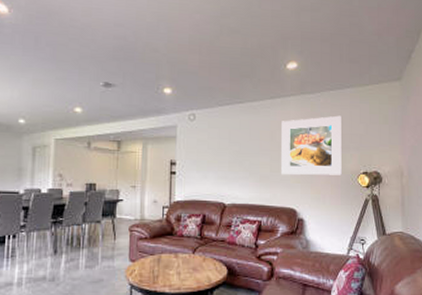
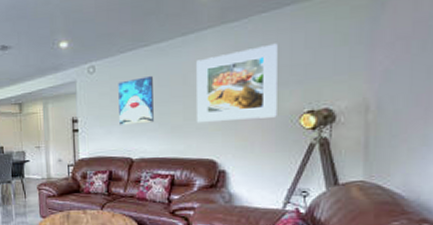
wall art: none [215,129,246,172] -> present [118,76,154,125]

